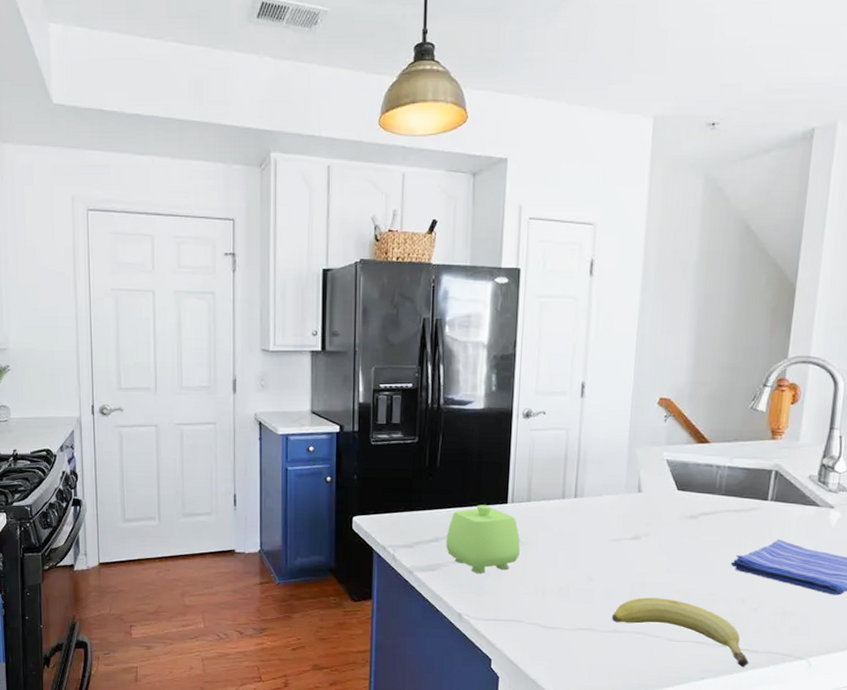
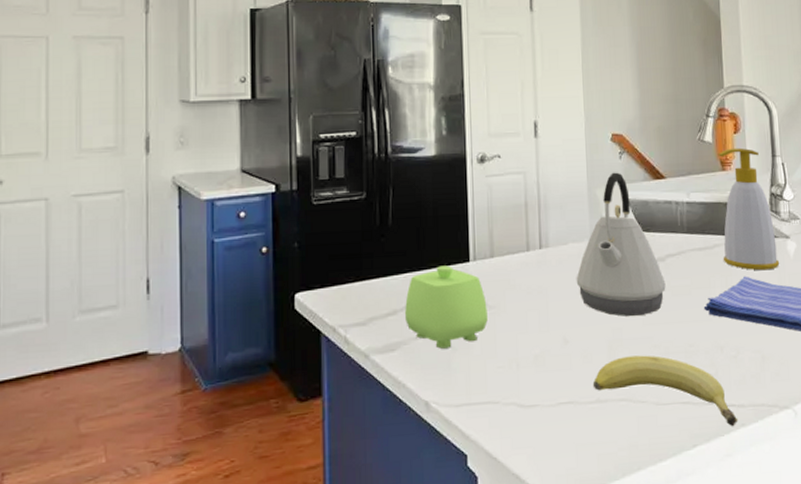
kettle: none [606,434,695,564] -> present [576,172,666,316]
soap bottle: none [758,418,819,536] -> present [718,147,780,271]

